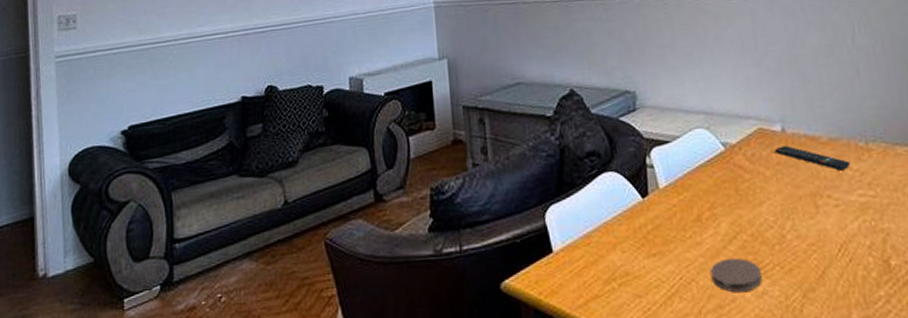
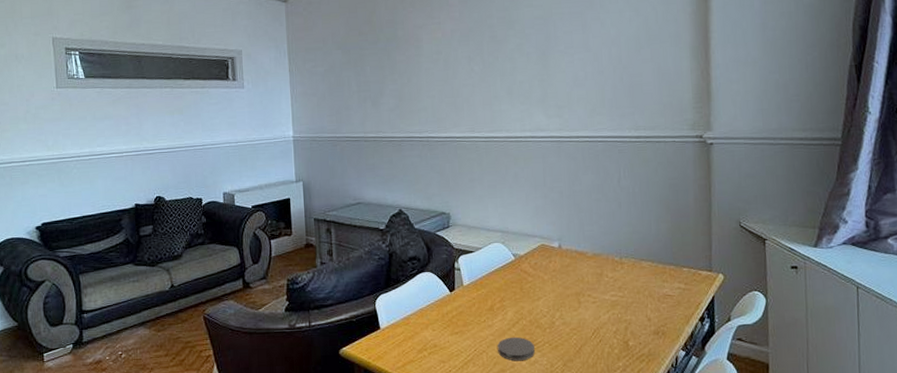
remote control: present [774,145,851,171] -> none [552,258,608,278]

